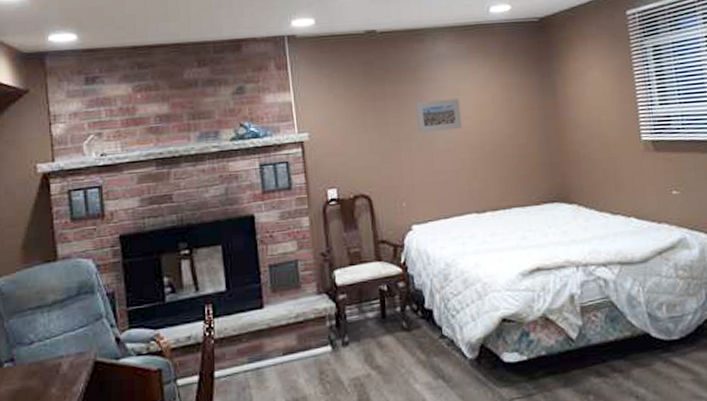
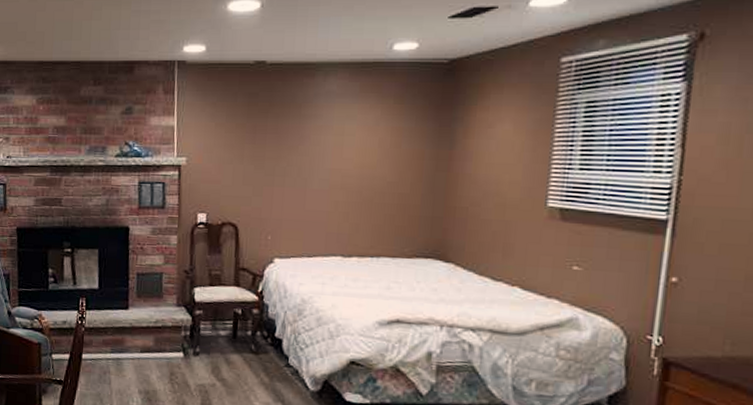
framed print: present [415,98,463,134] -> none [294,138,343,171]

